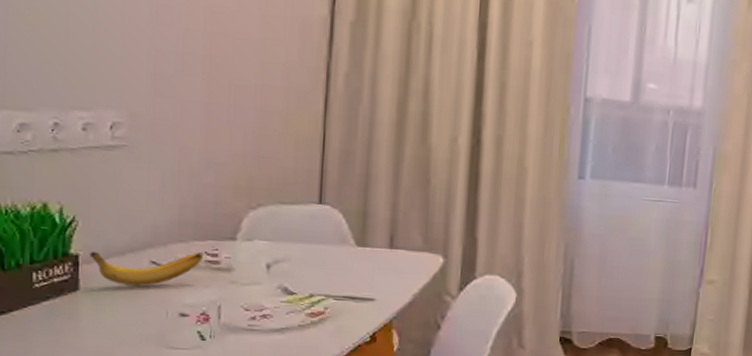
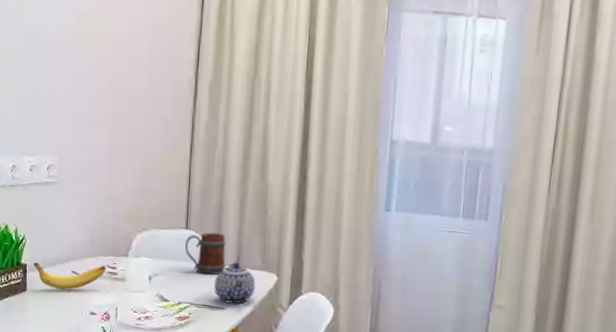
mug: none [317,207,375,260] -> present [184,232,226,275]
teapot: none [358,242,416,294] -> present [213,262,256,304]

